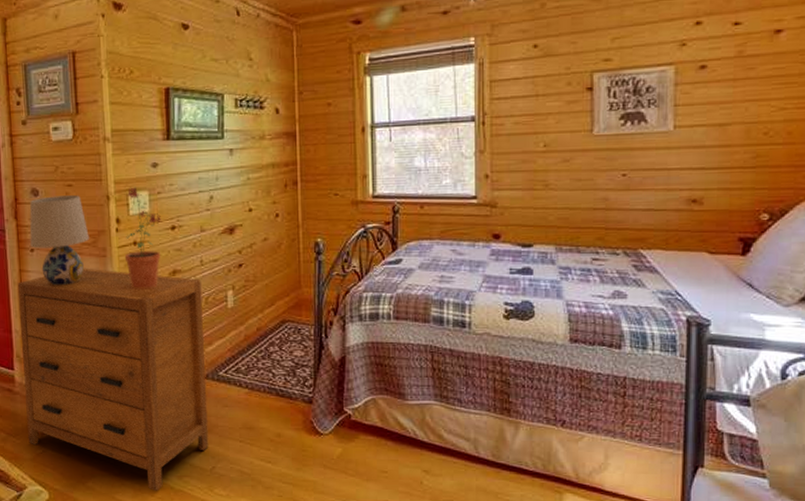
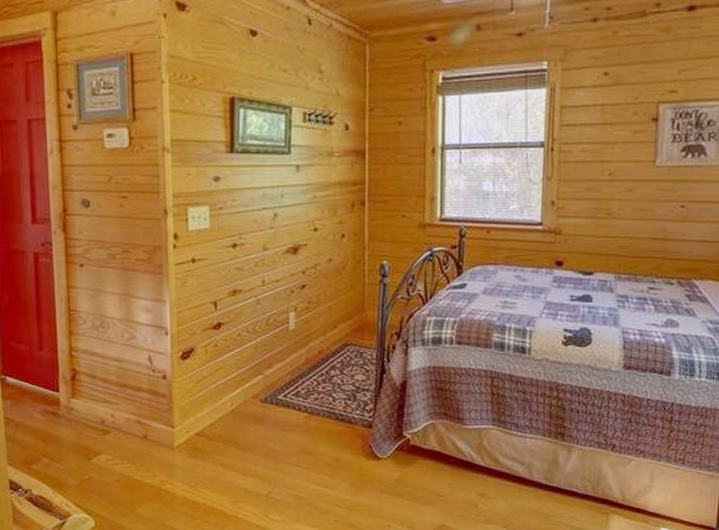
dresser: present [17,268,209,492] -> none [64,285,265,518]
table lamp: present [29,195,89,286] -> none [79,208,145,304]
potted plant: present [124,187,162,290] -> none [182,201,223,309]

